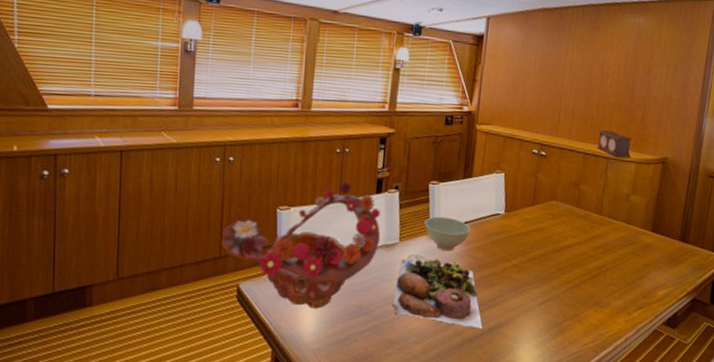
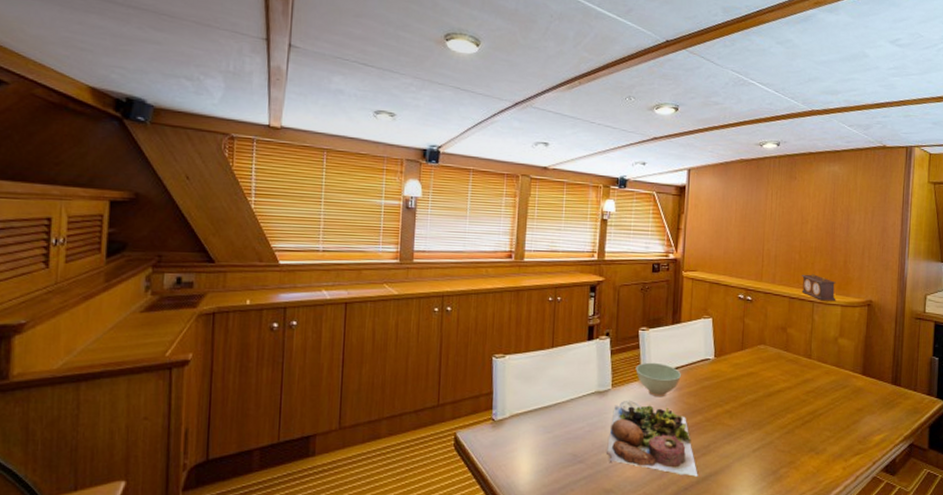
flower arrangement: present [220,182,381,309] -> none [438,329,594,457]

